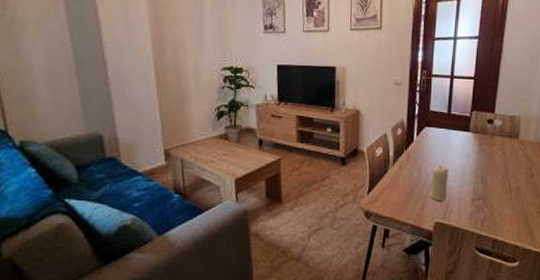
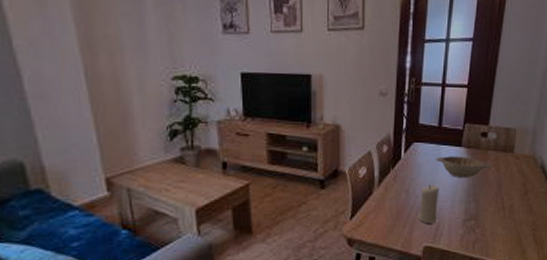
decorative bowl: none [445,140,498,160] -> present [435,156,492,177]

